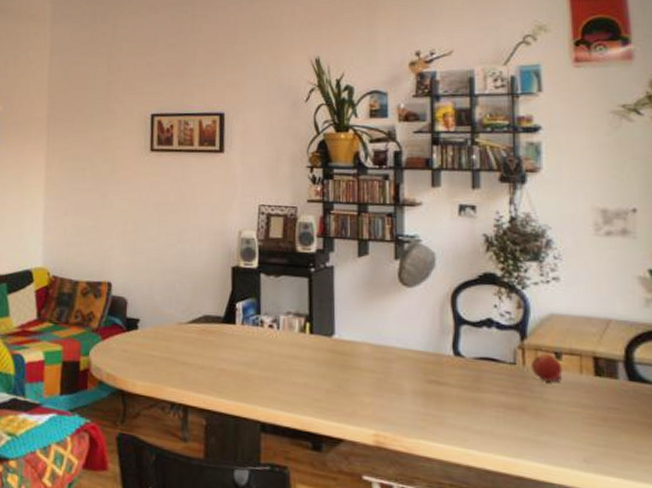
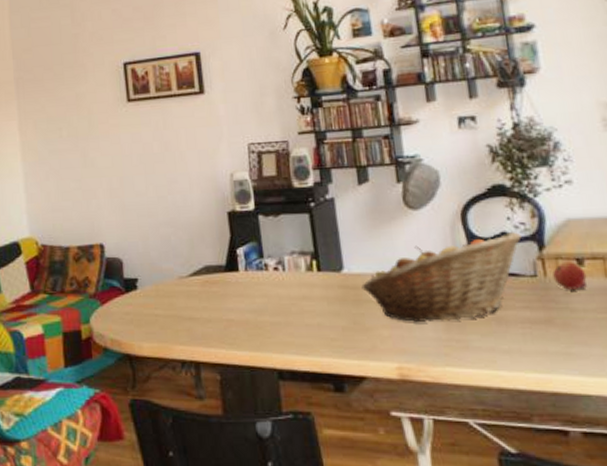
fruit basket: none [350,318,506,396] -> present [361,231,522,322]

